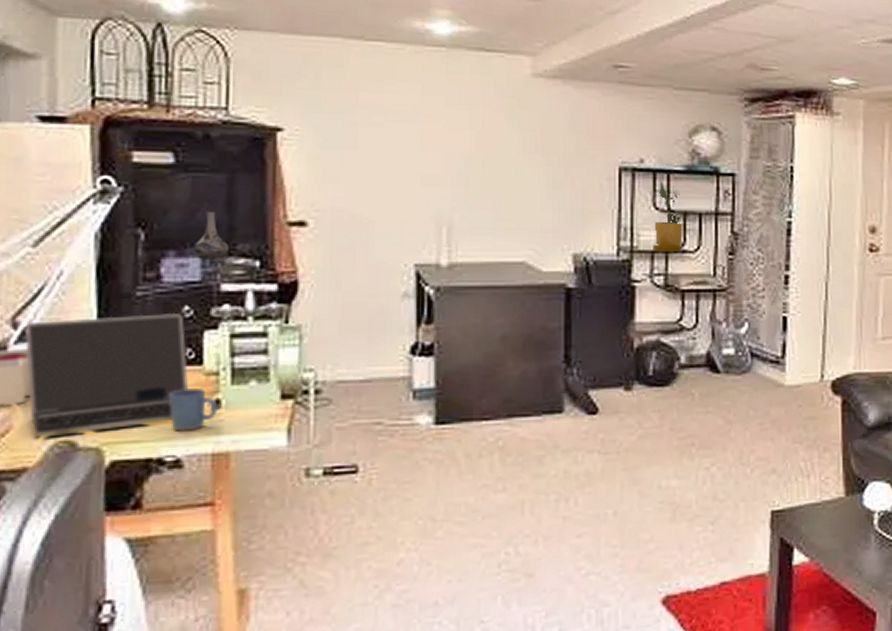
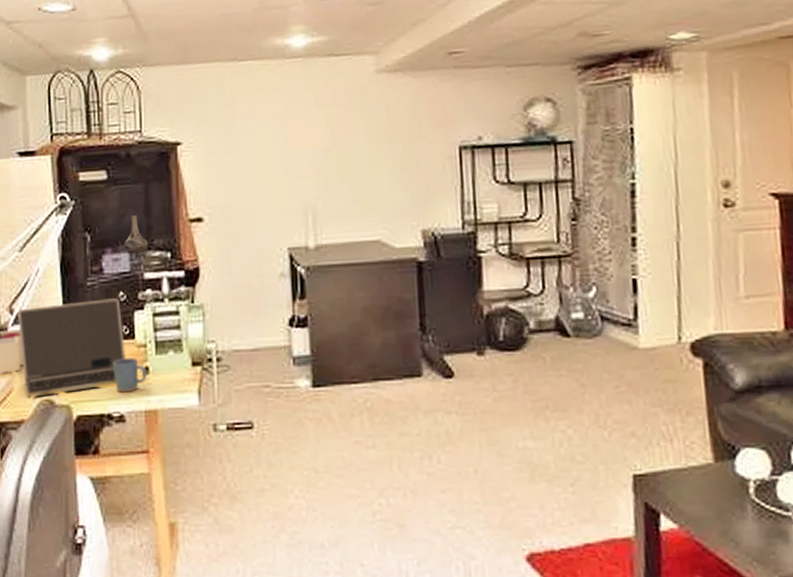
planter: present [651,181,683,253] -> none [494,155,525,223]

